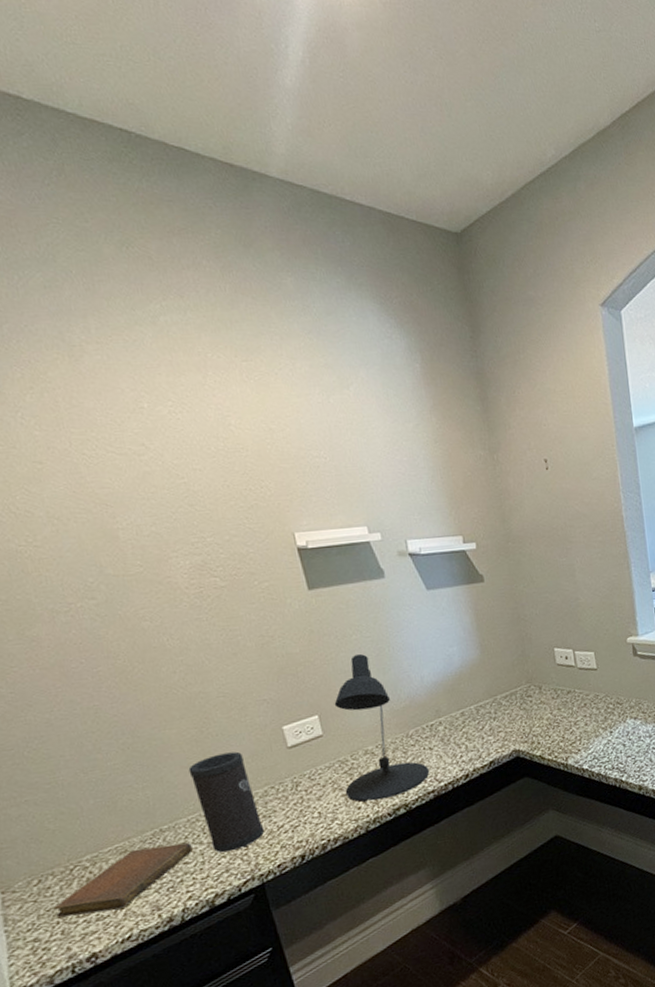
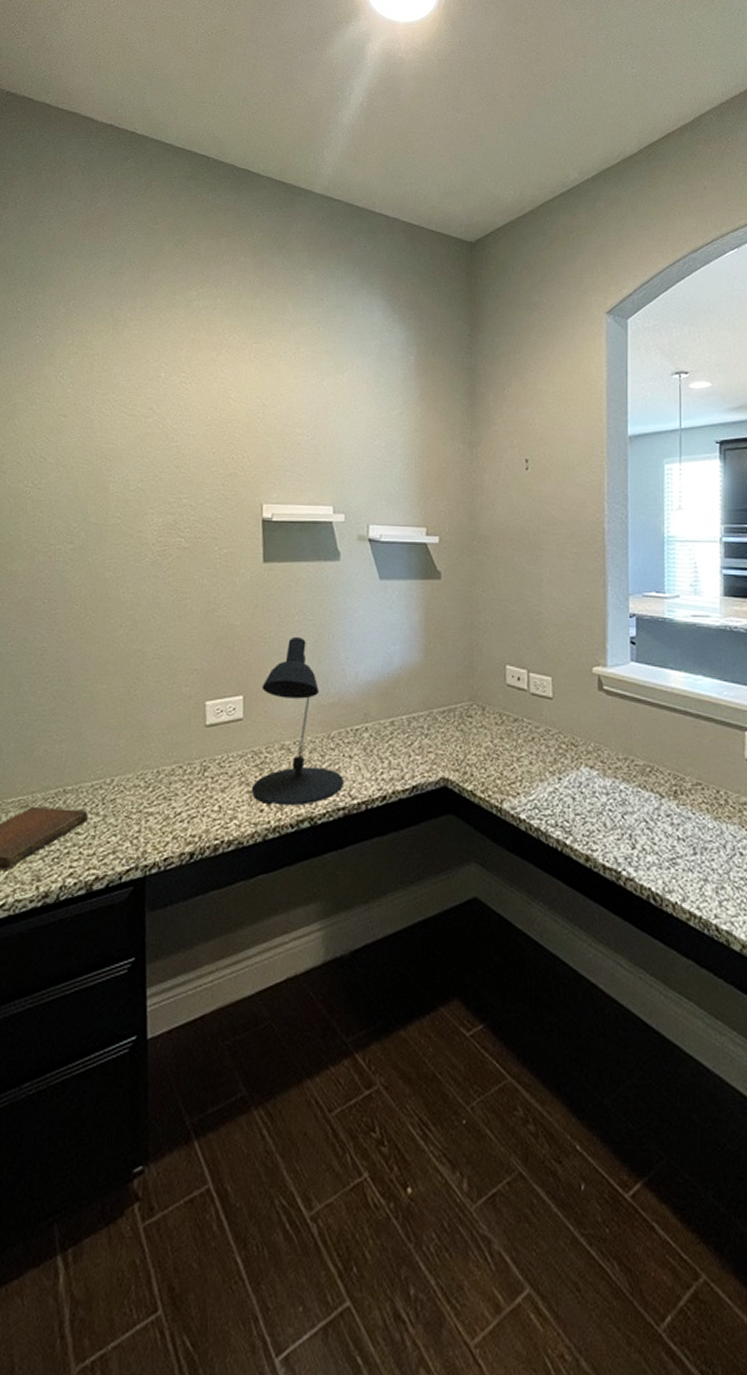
speaker: present [188,751,265,853] -> none [106,719,162,831]

